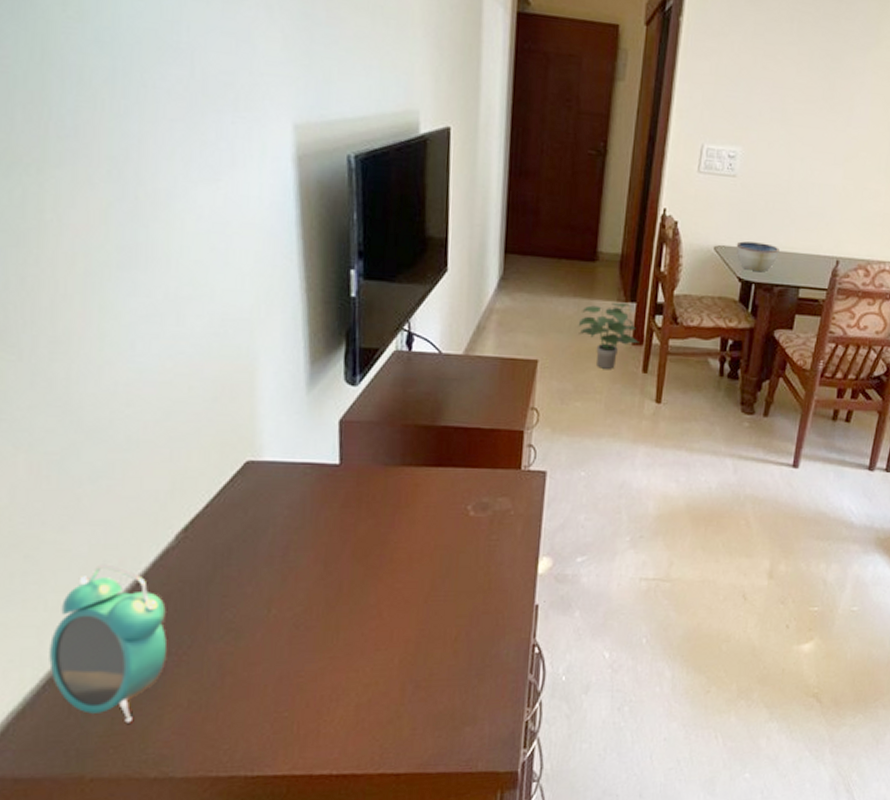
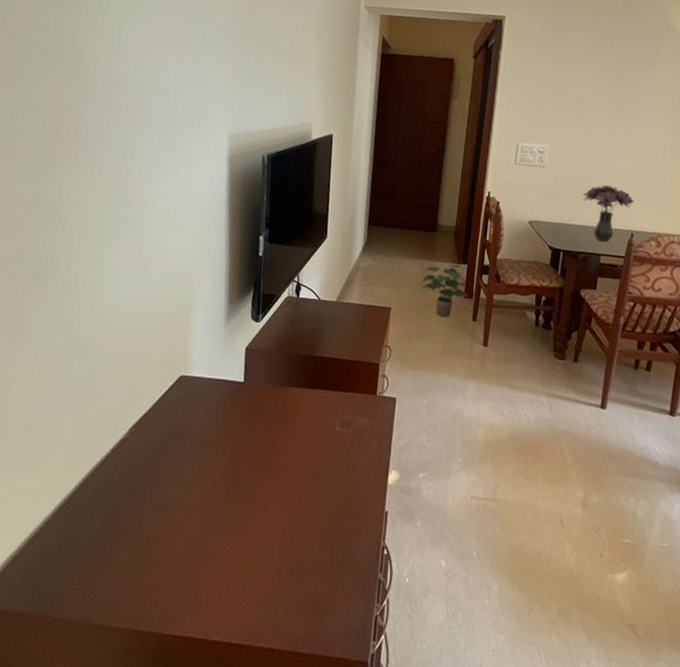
alarm clock: present [49,564,166,725] -> none [37,447,118,578]
bowl: present [735,241,780,271] -> none [546,217,582,241]
flower arrangement: none [781,199,842,271] -> present [583,184,635,242]

